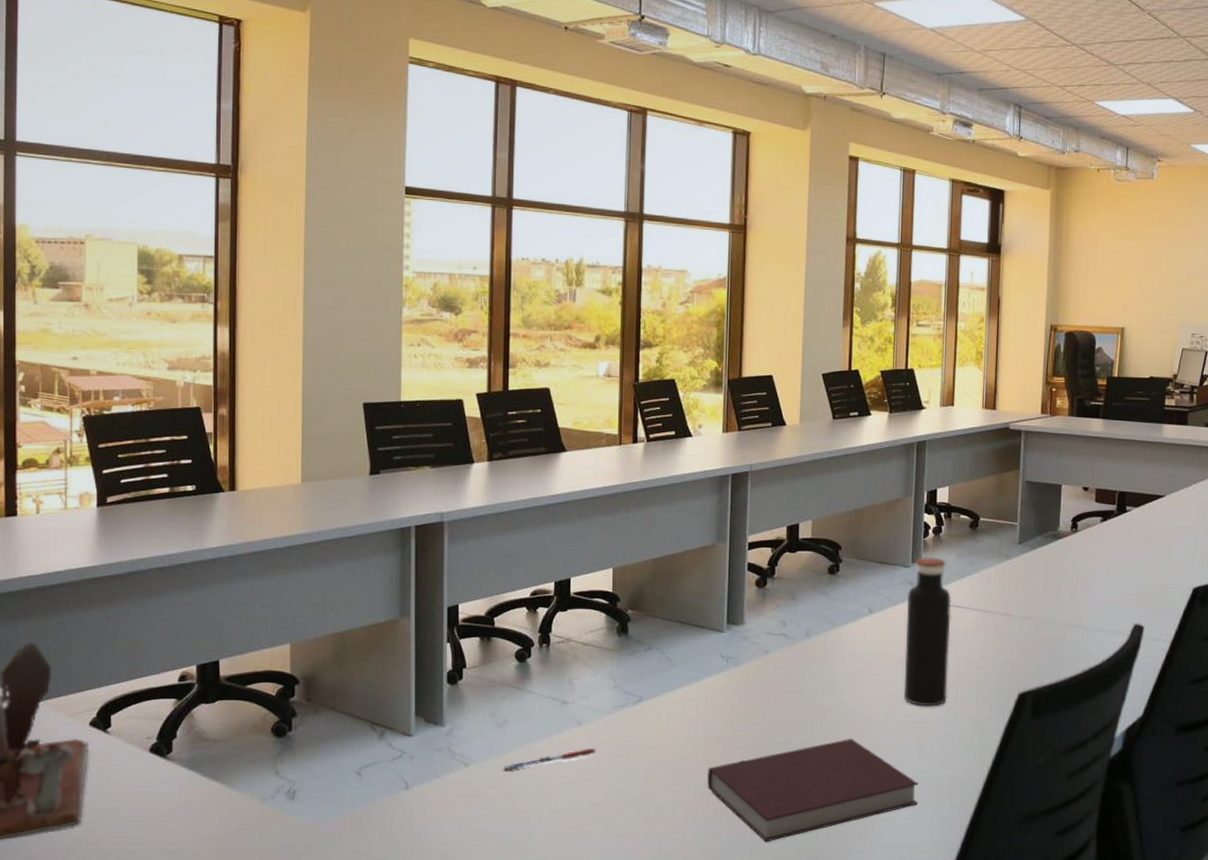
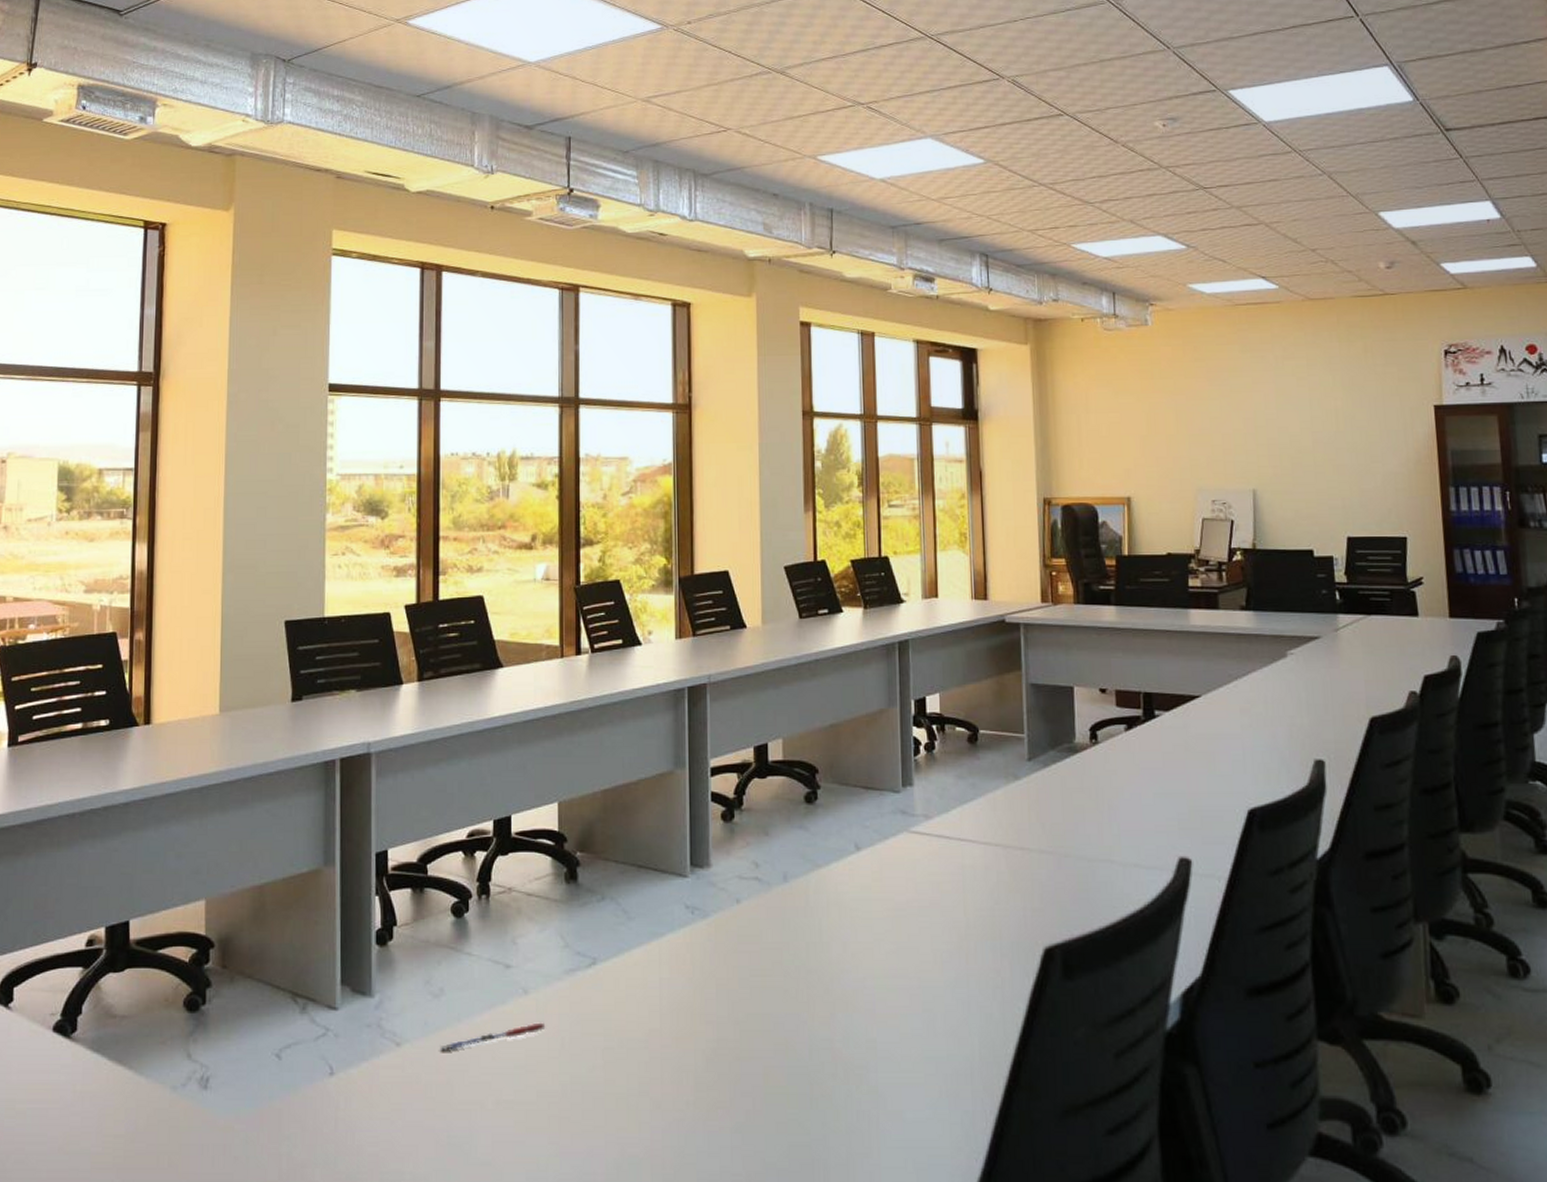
notebook: present [707,739,919,842] -> none [676,1008,931,1143]
water bottle: present [903,557,952,707] -> none [900,780,957,966]

